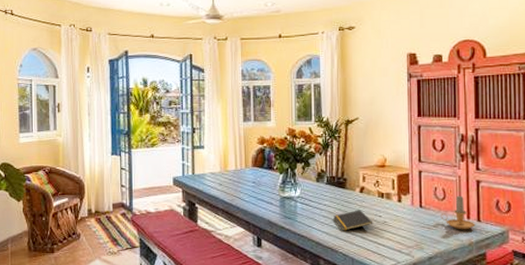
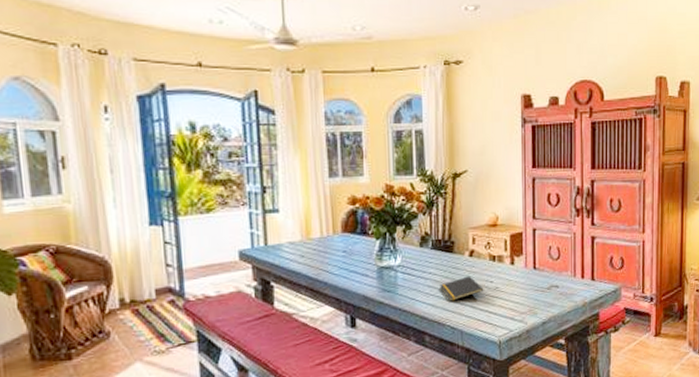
candle: present [440,195,476,230] -> none [555,253,589,291]

